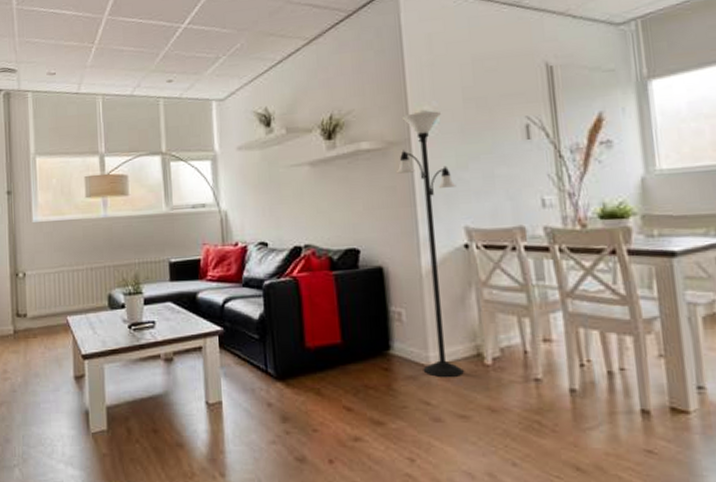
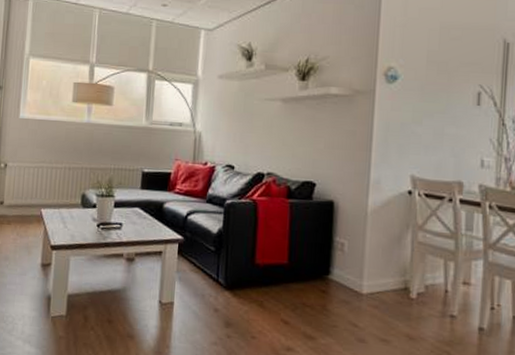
floor lamp: present [397,111,464,378] -> none [356,67,409,306]

